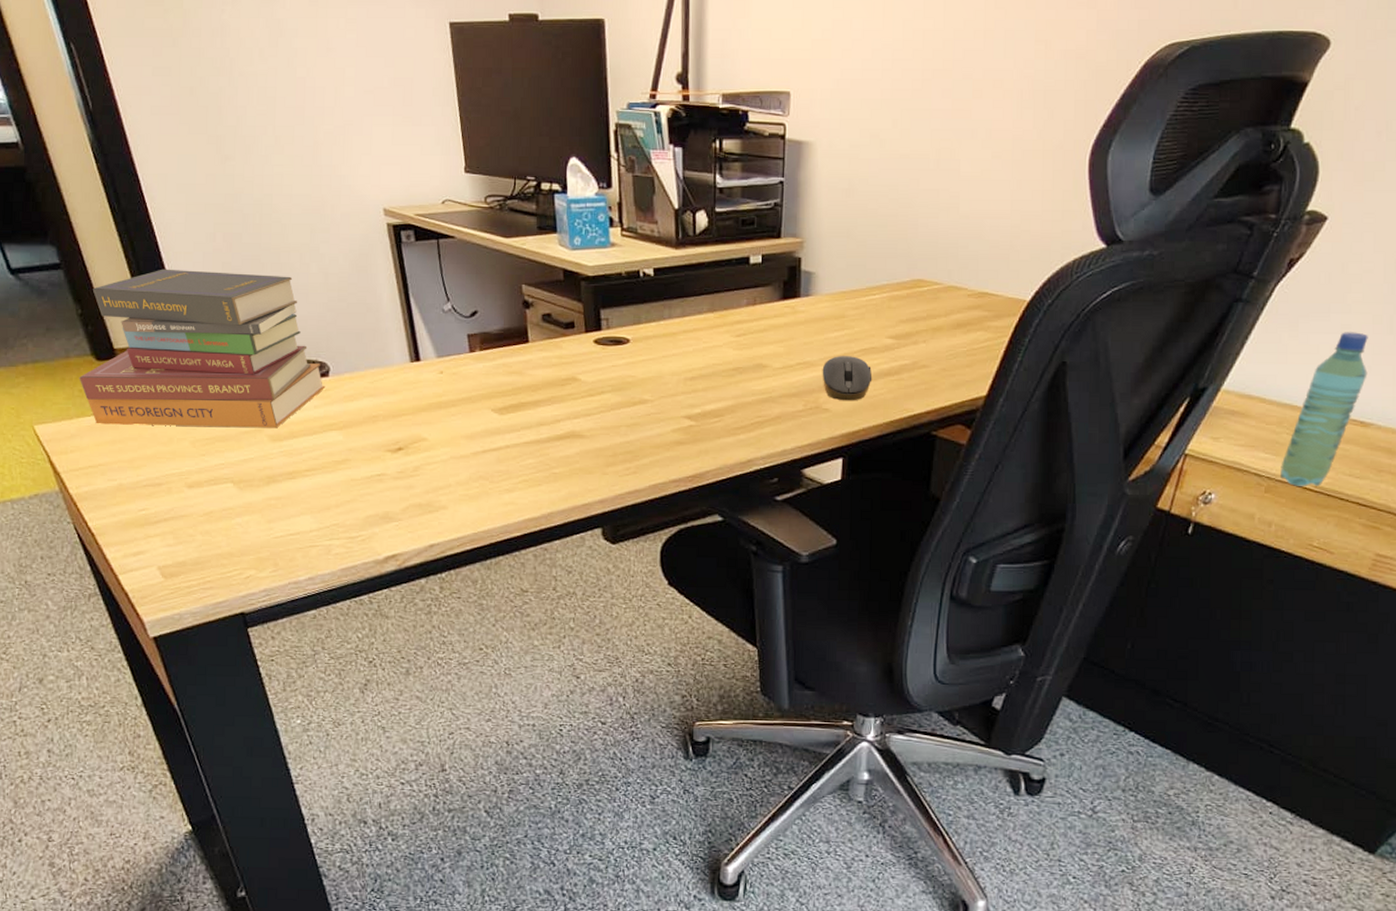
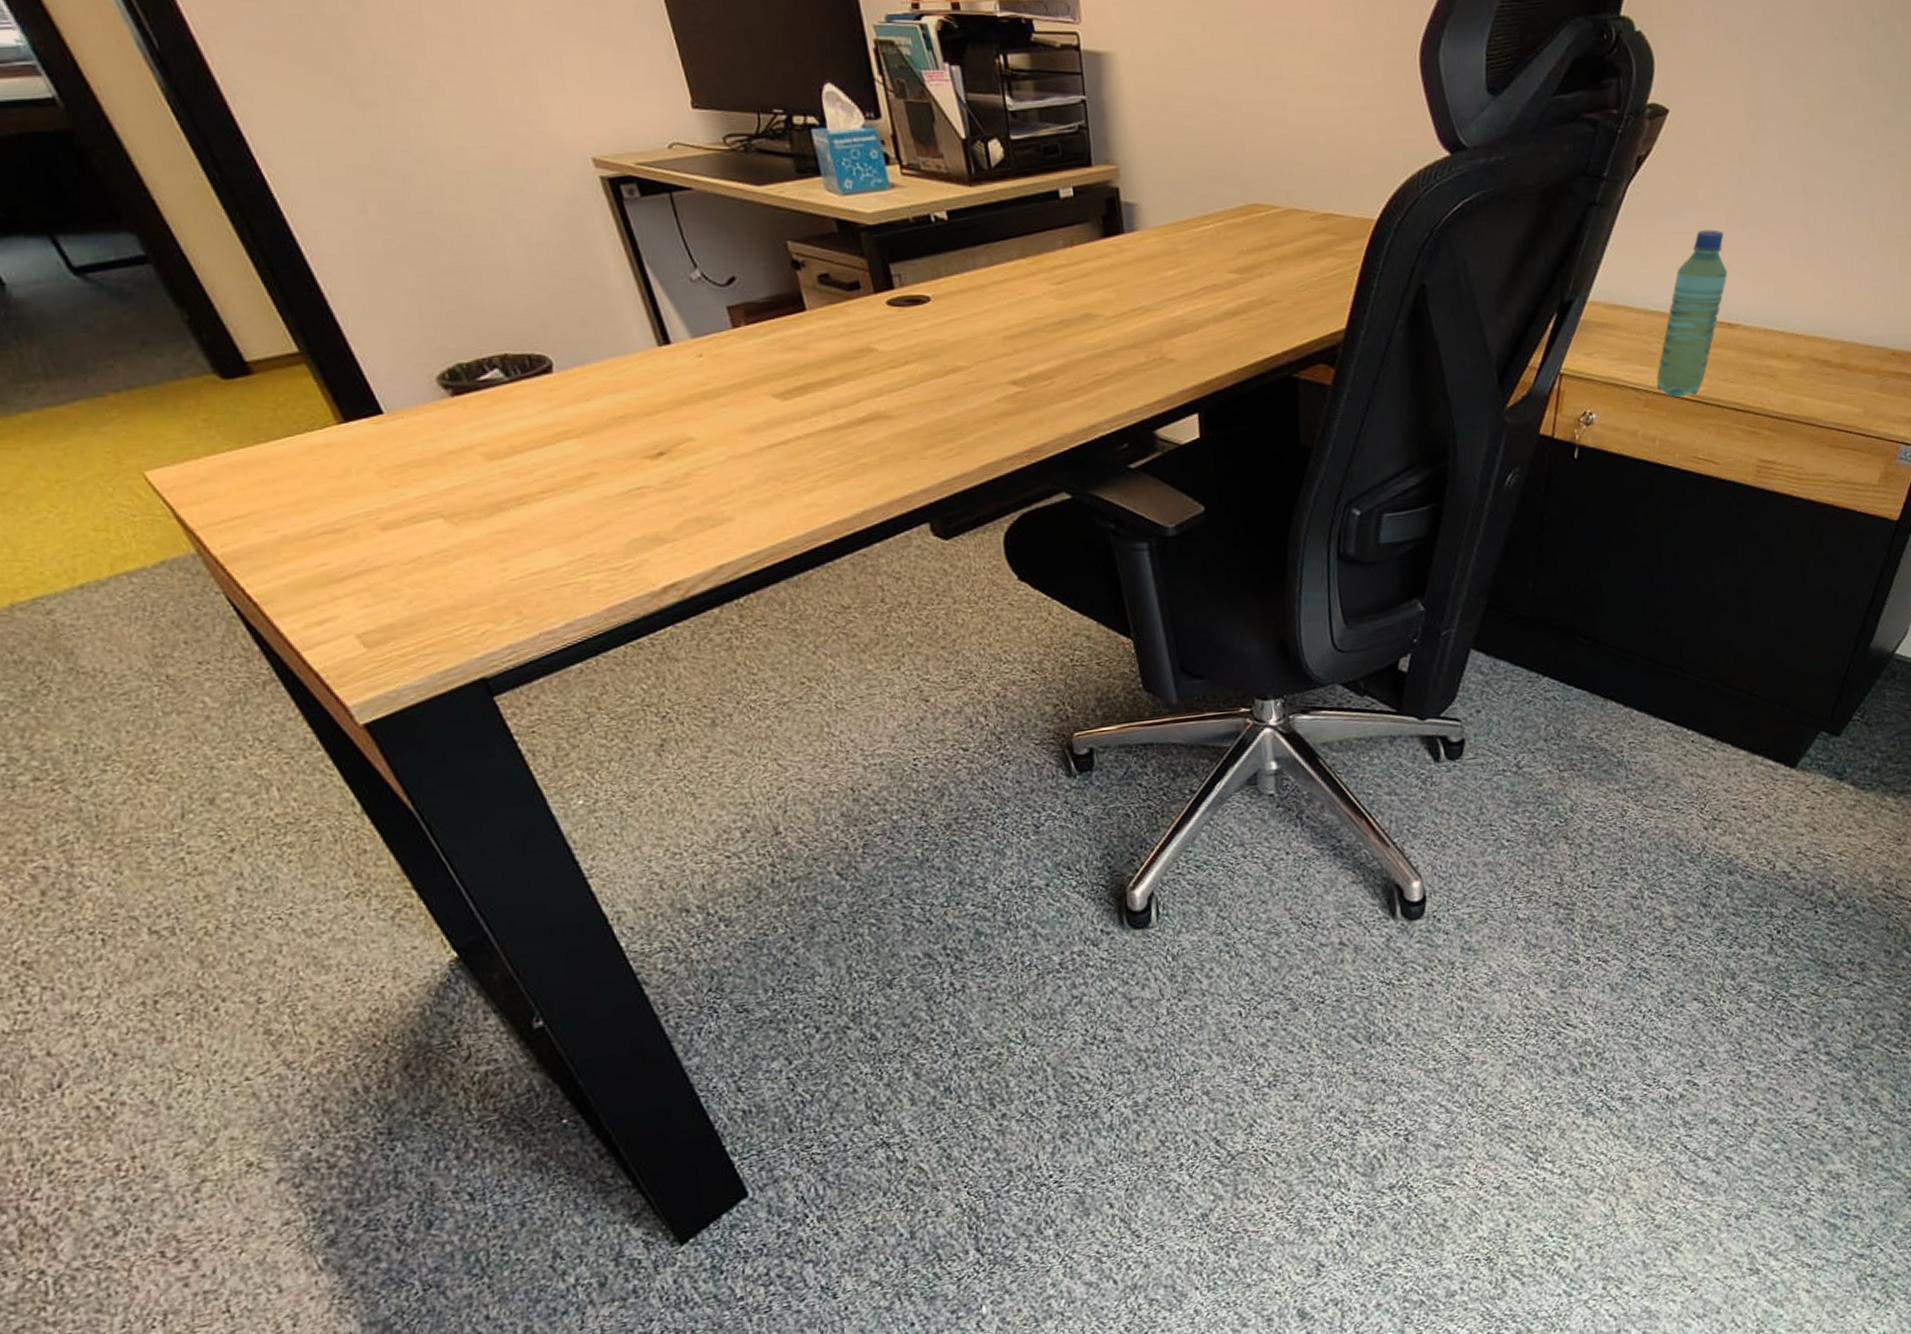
books: present [79,269,326,428] -> none [199,251,551,462]
computer mouse: present [822,356,873,401] -> none [1160,296,1219,349]

